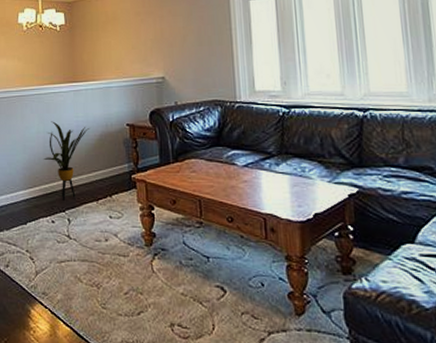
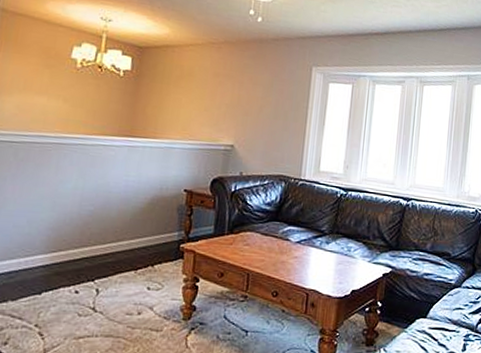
house plant: present [43,121,90,201] -> none [76,177,141,268]

